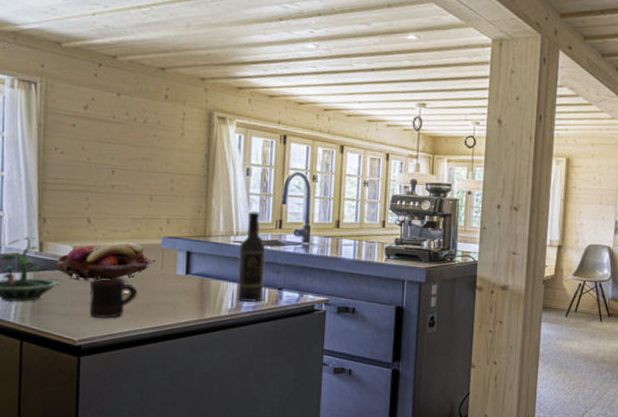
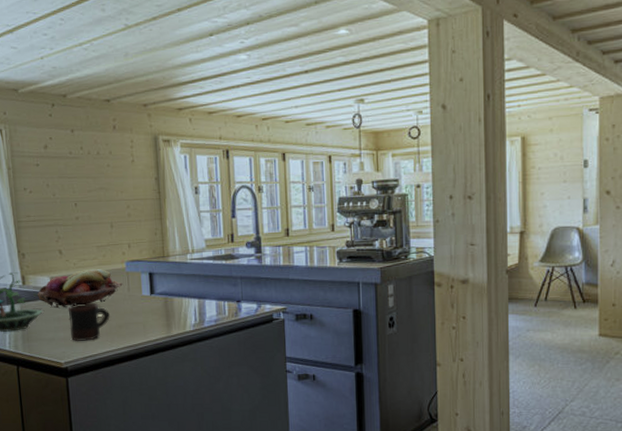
wine bottle: present [237,211,266,302] -> none [196,228,224,317]

